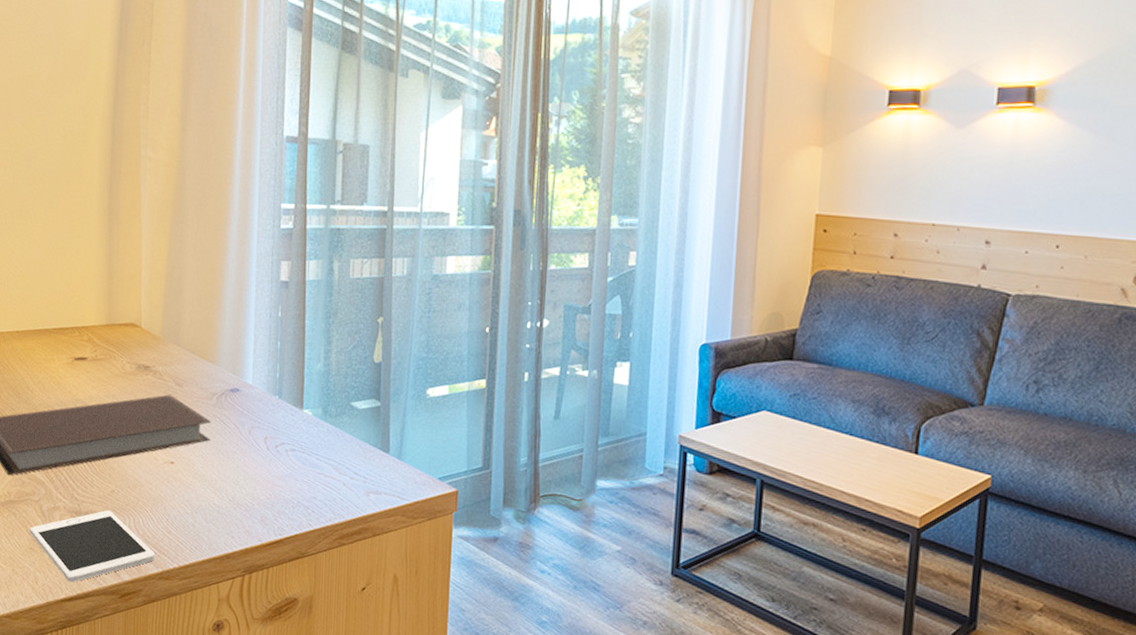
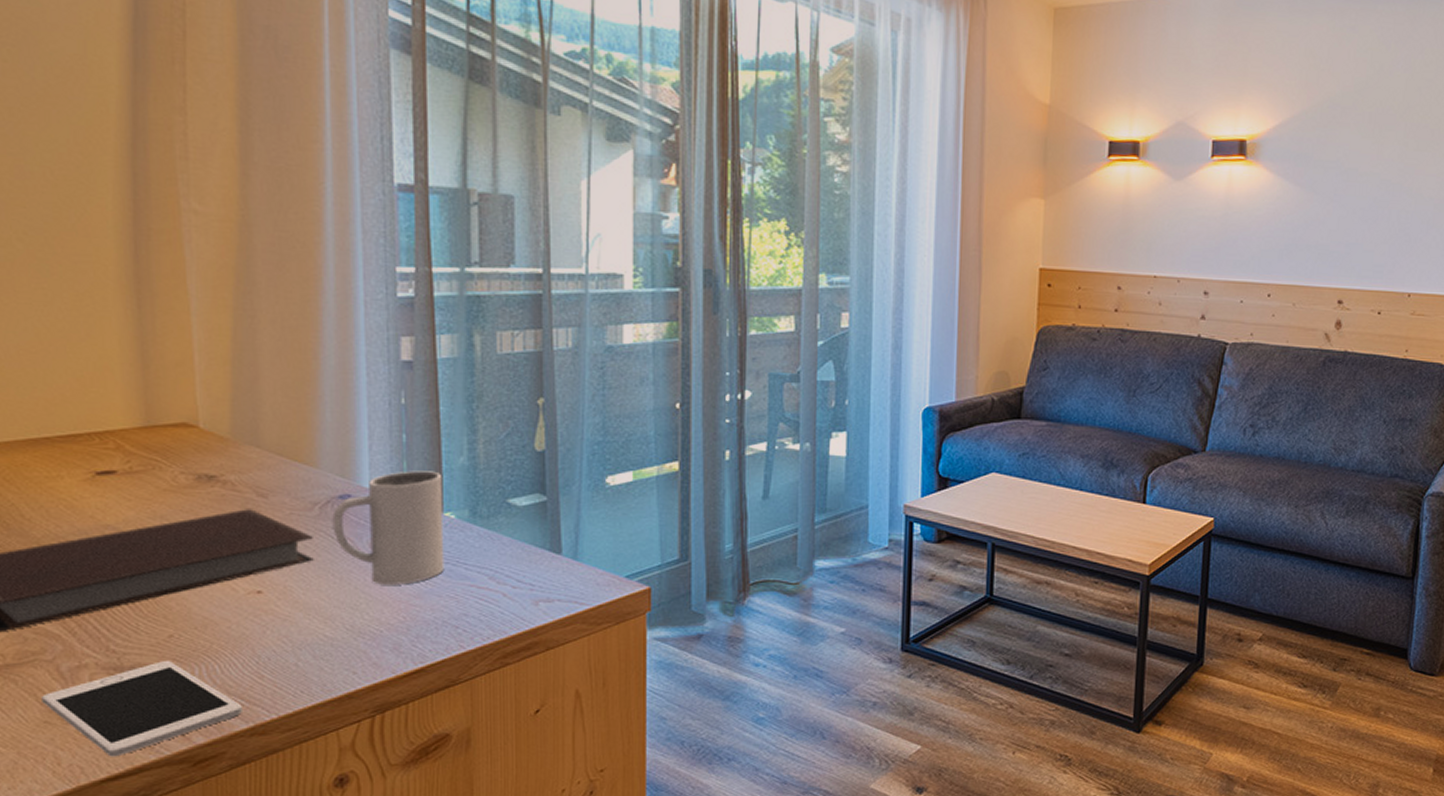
mug: none [225,372,304,468] -> present [332,470,445,585]

